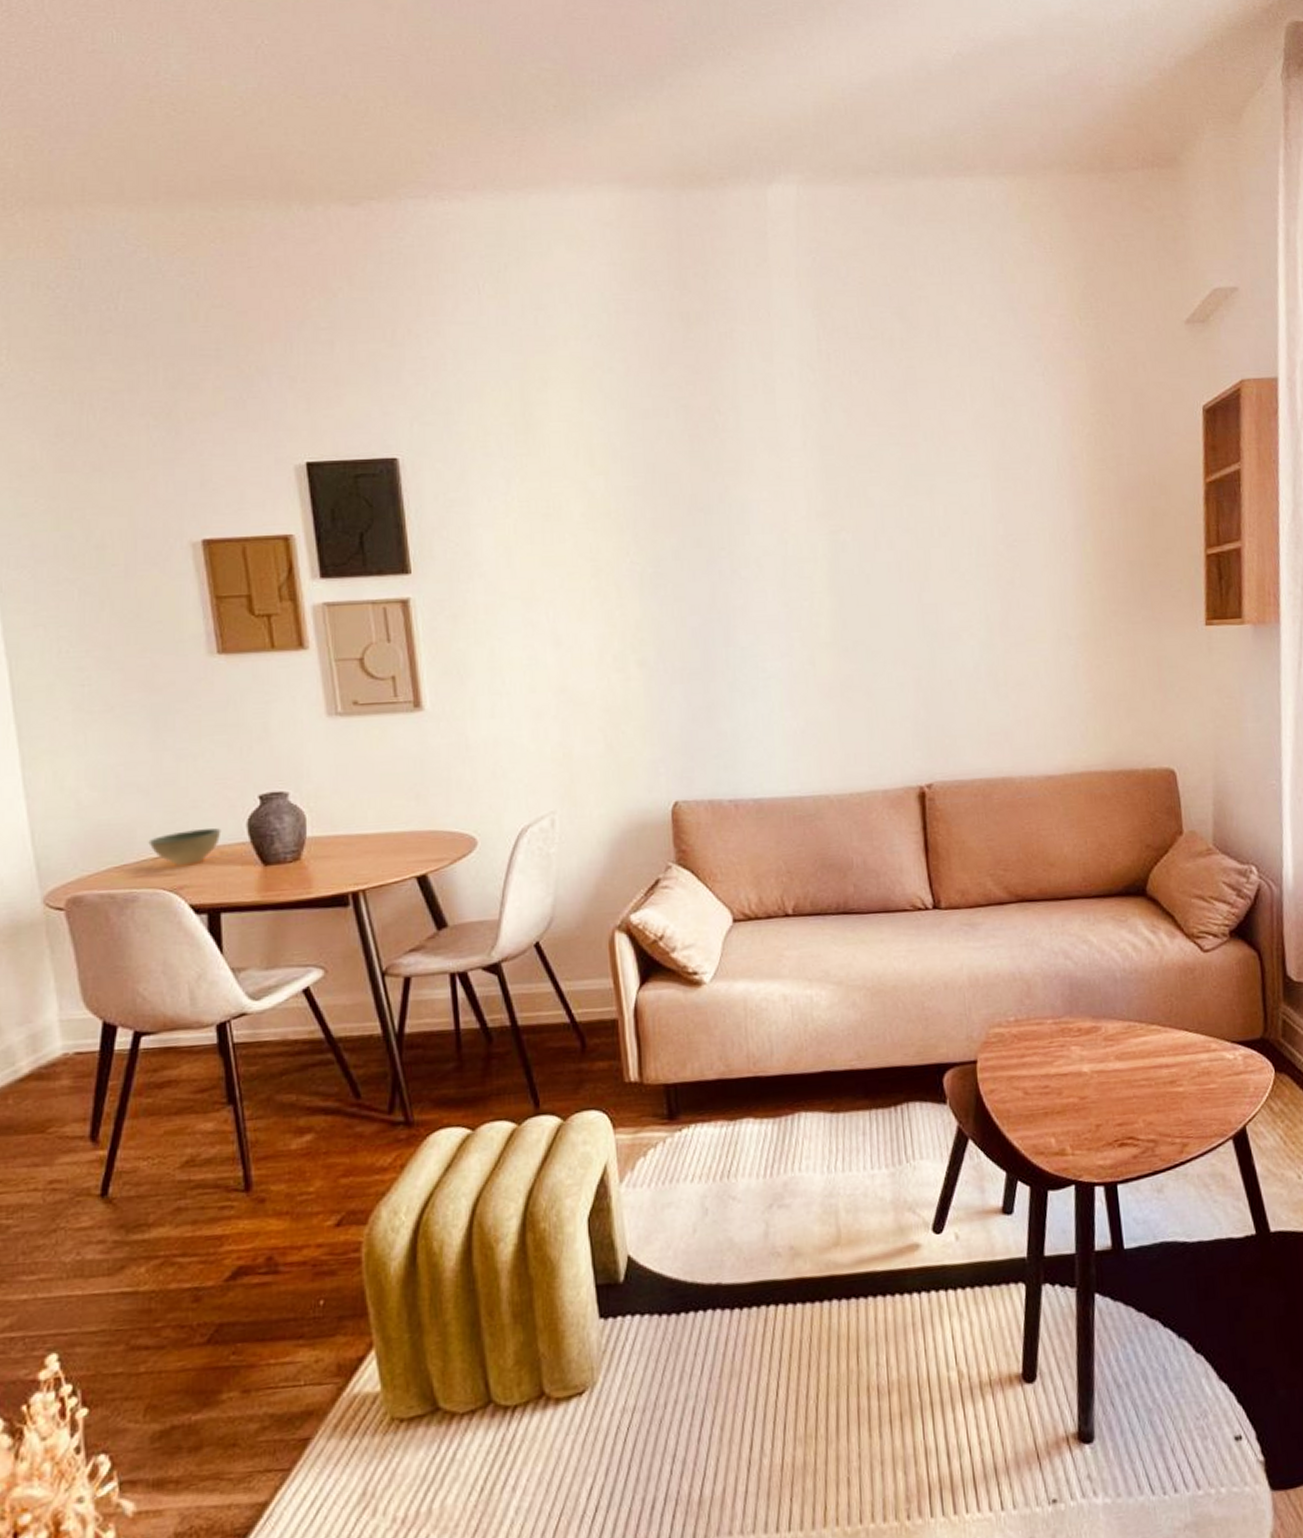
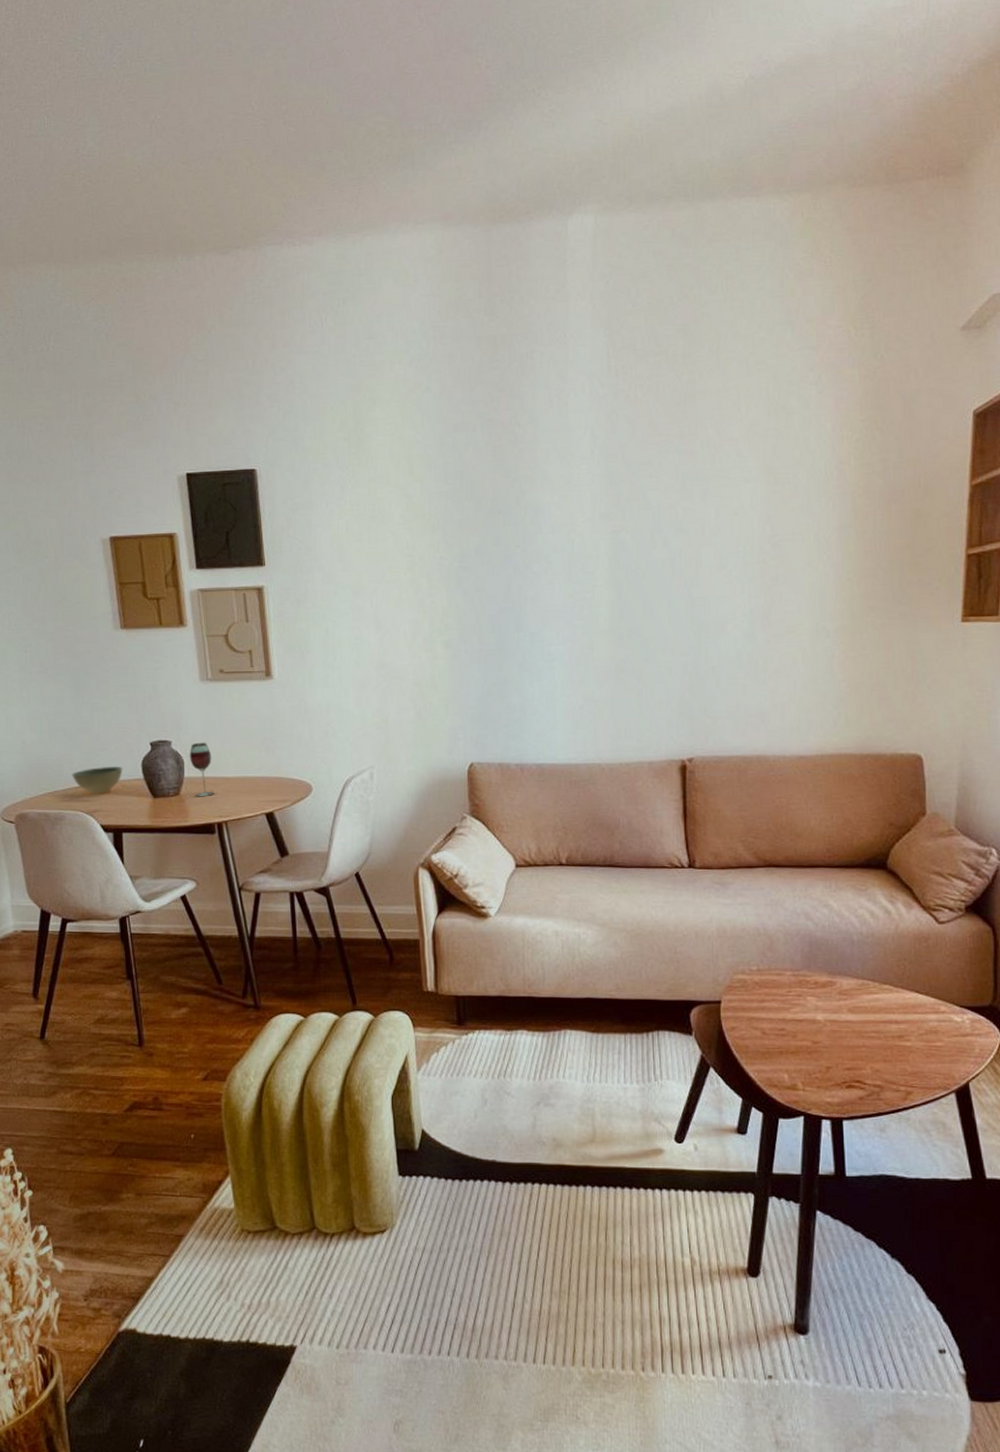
wineglass: none [312,791,348,862] -> present [189,742,215,797]

